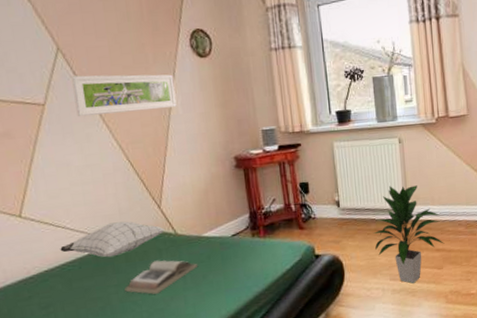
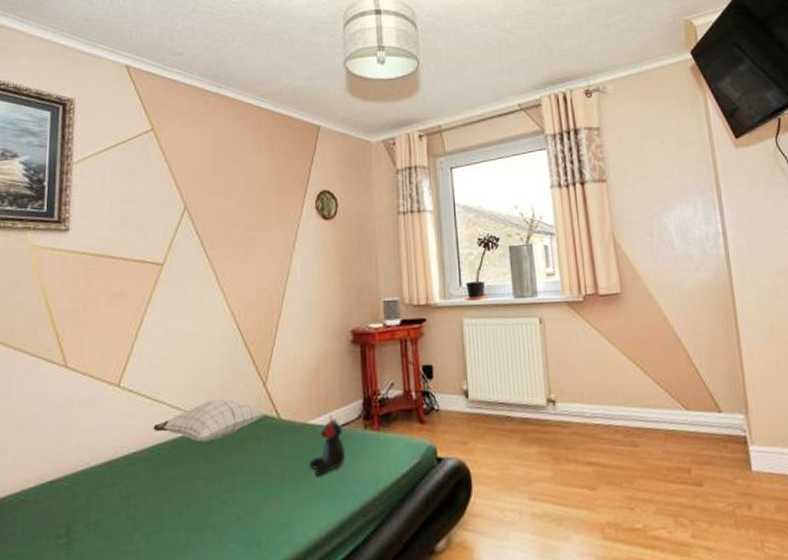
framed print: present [72,74,177,117] -> none [193,235,295,279]
book: present [125,260,198,294] -> none [215,449,300,493]
teddy bear: none [206,227,237,276] -> present [309,414,345,476]
indoor plant: present [373,185,445,284] -> none [508,375,599,507]

